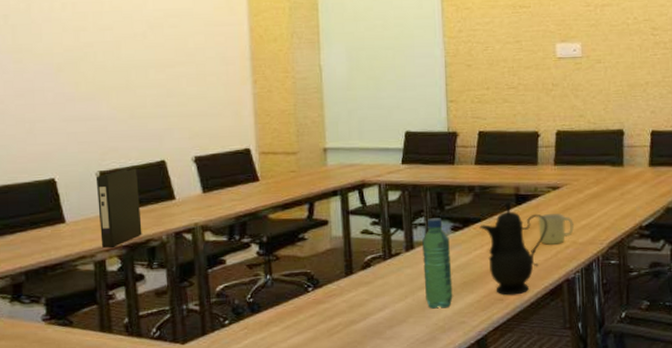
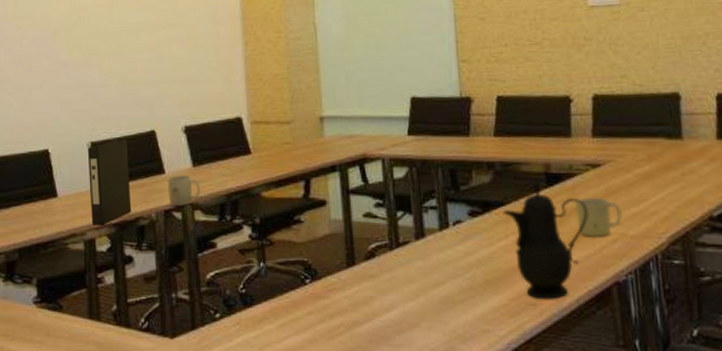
mug: none [178,200,211,229] -> present [167,175,201,207]
water bottle: present [422,218,453,309] -> none [434,200,474,312]

